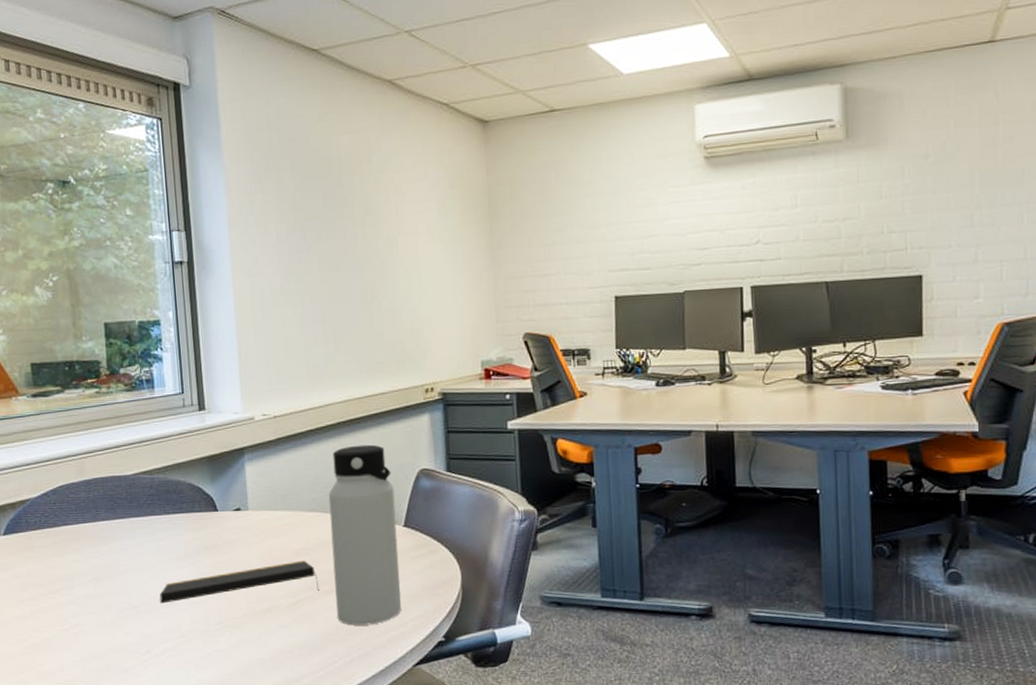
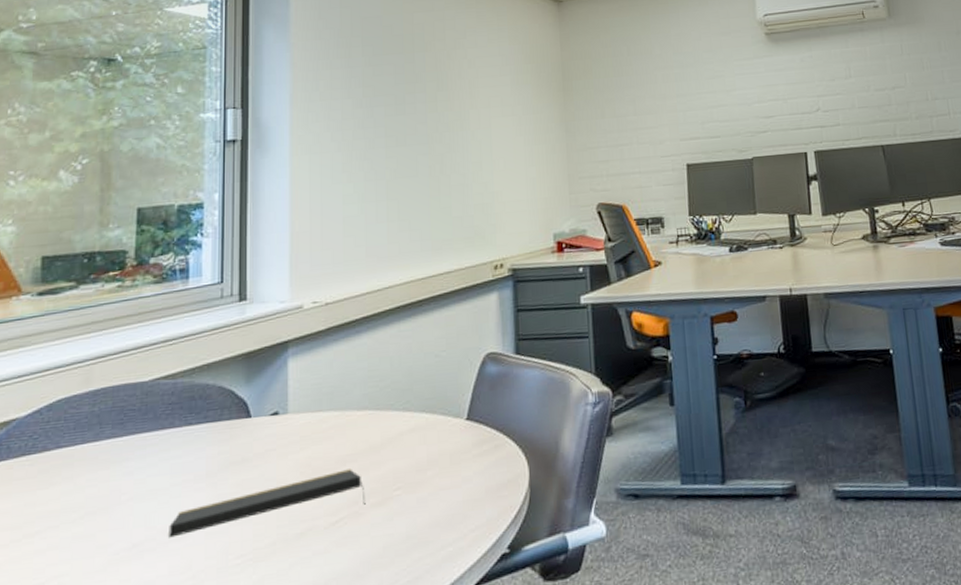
water bottle: present [328,444,402,626] -> none [382,329,461,544]

